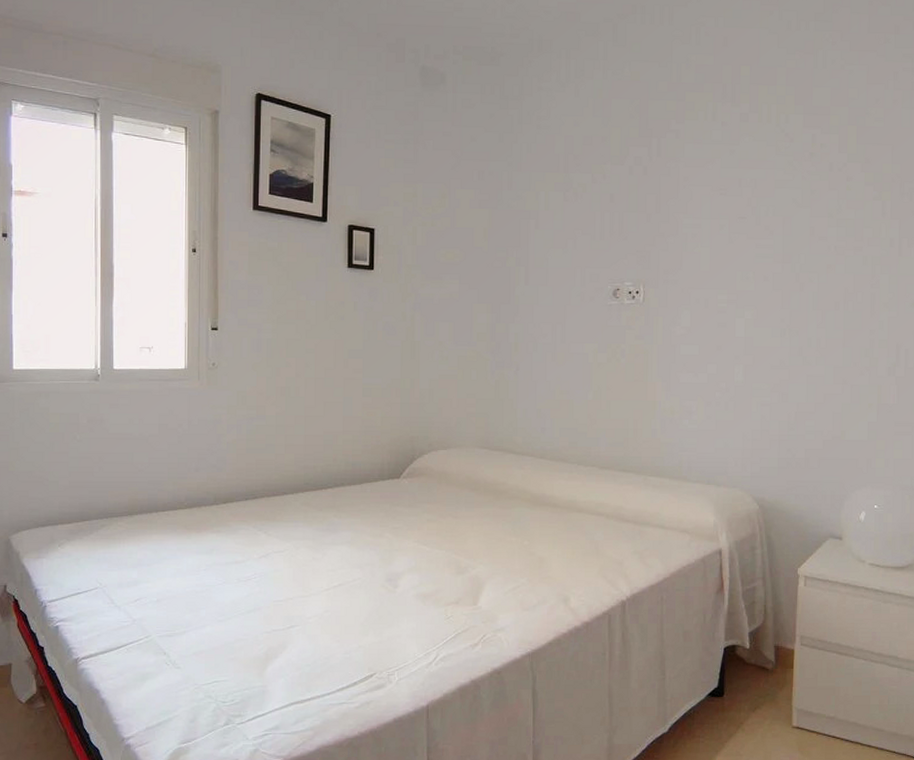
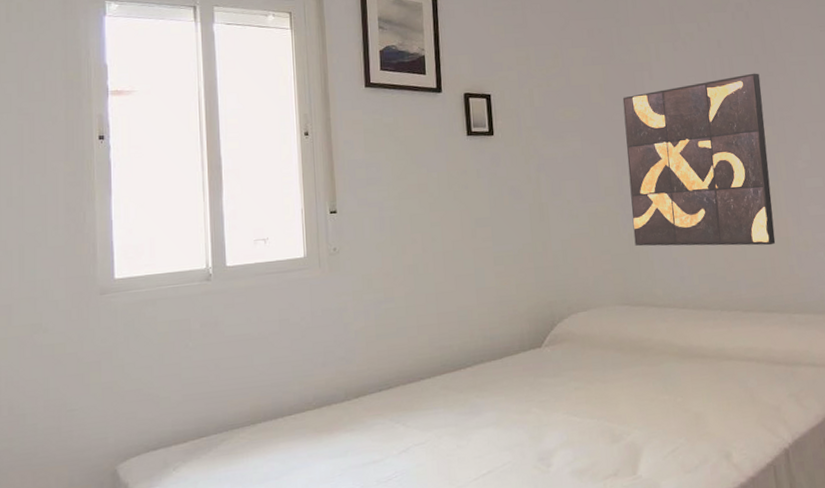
wall art: none [501,232,649,407] -> present [622,73,776,246]

